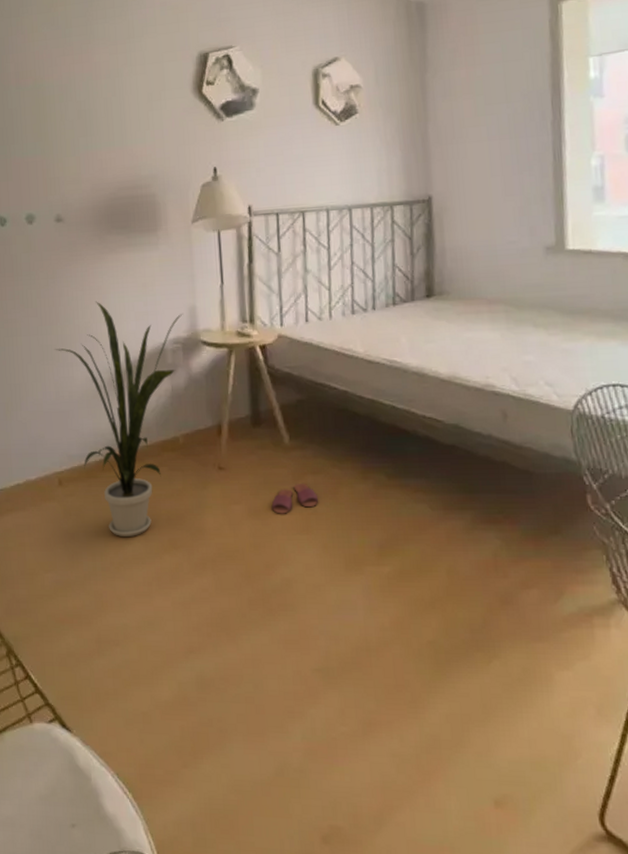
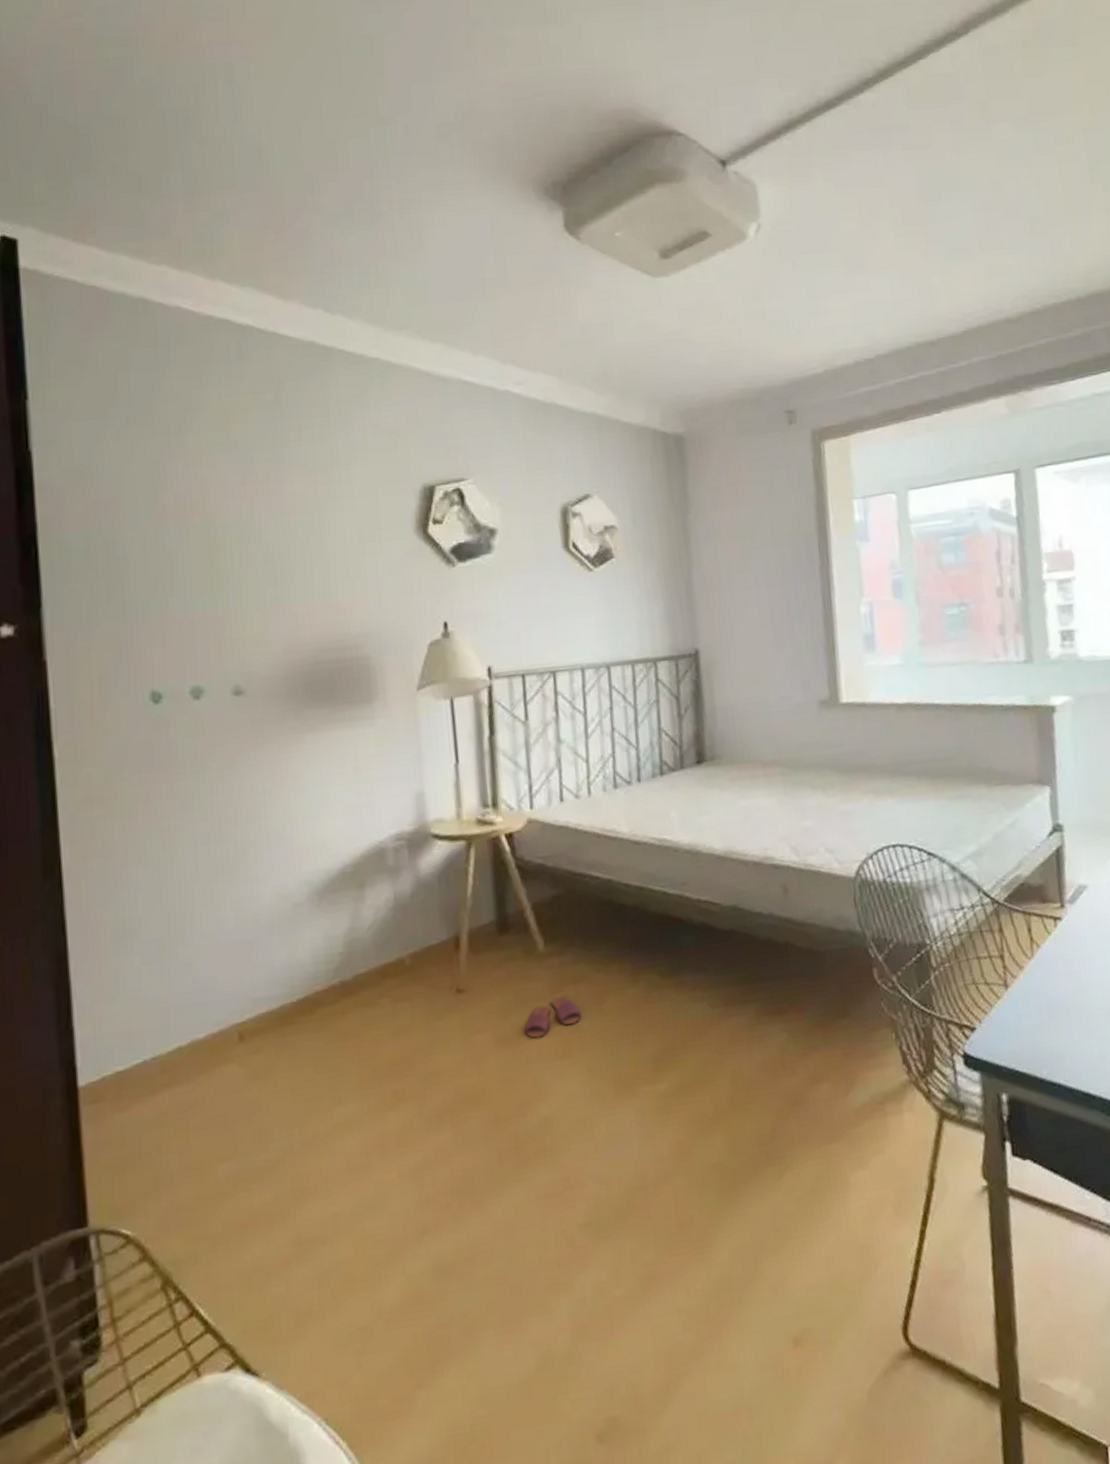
house plant: present [55,301,183,538] -> none [233,794,407,1098]

